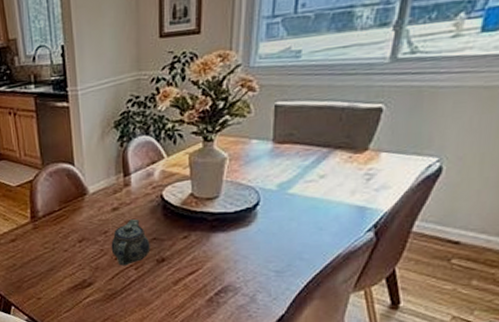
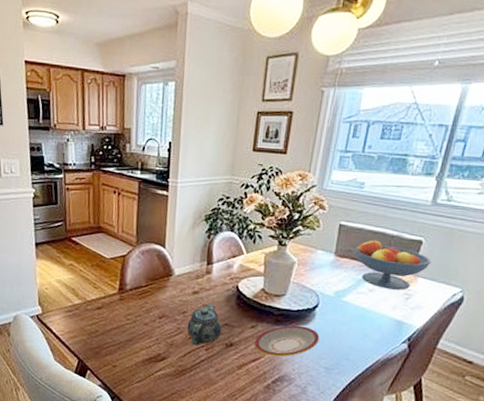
plate: none [188,228,265,266] -> present [253,325,320,357]
fruit bowl: none [297,116,396,172] -> present [354,239,431,290]

